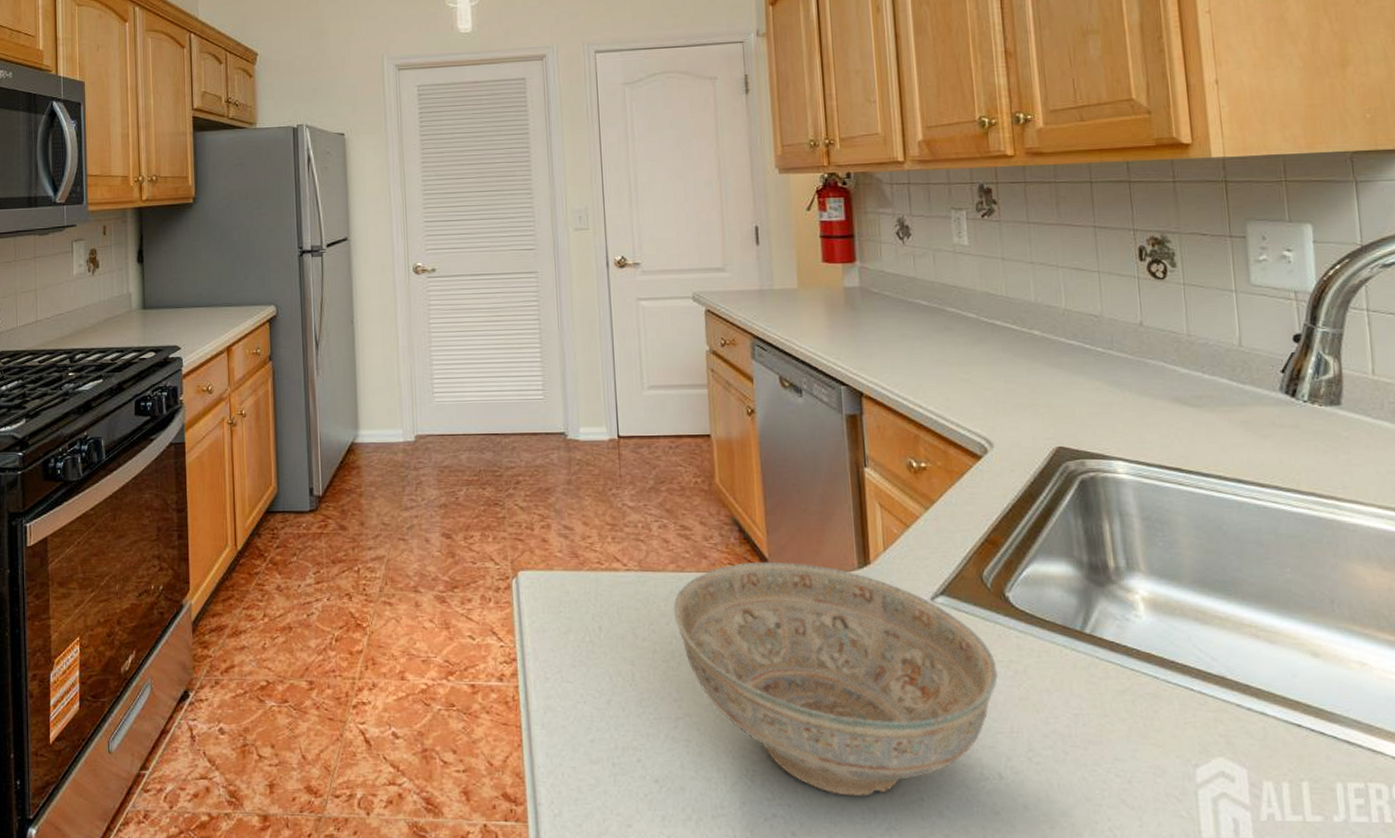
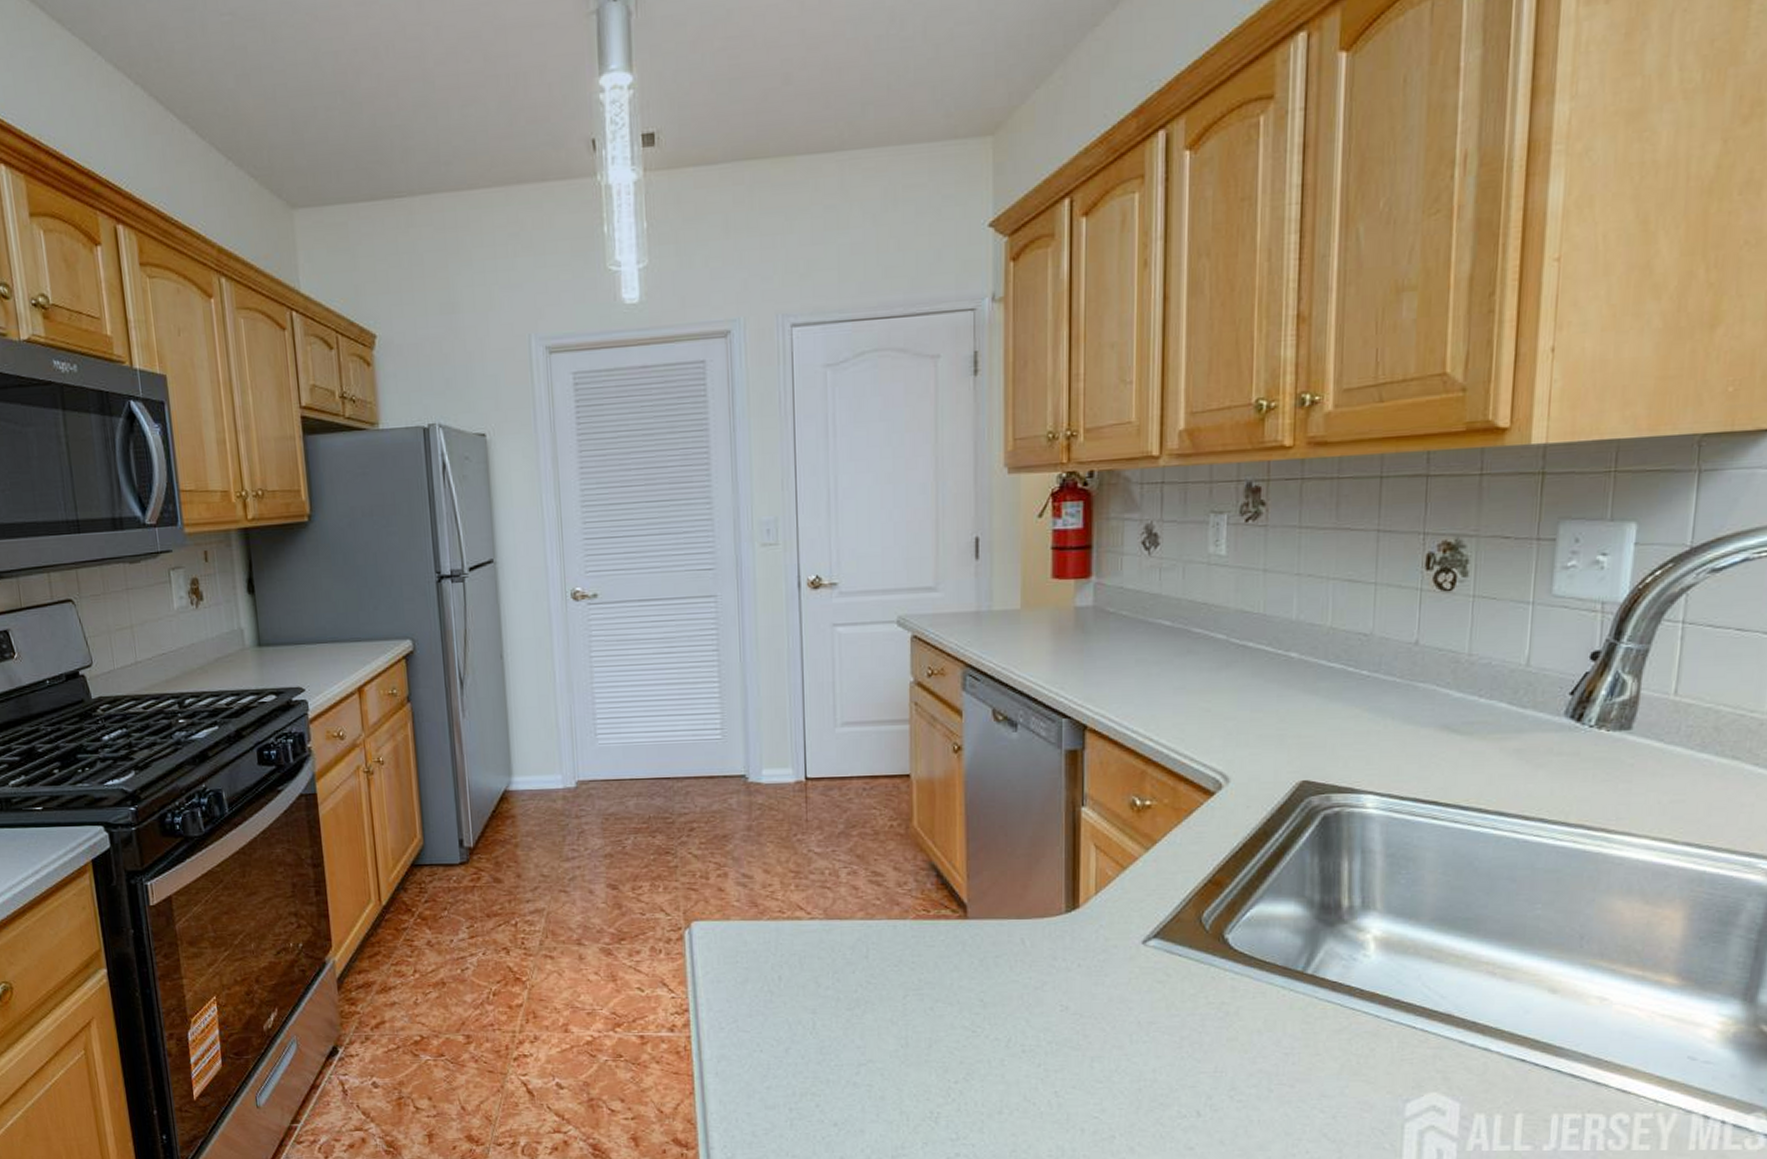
decorative bowl: present [673,561,998,796] -> none [860,907,1207,1135]

